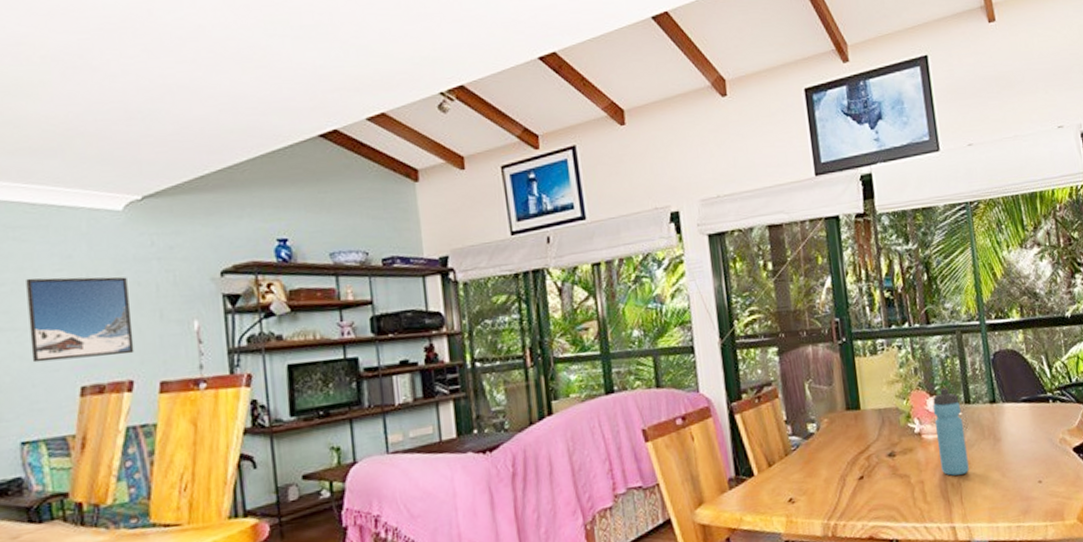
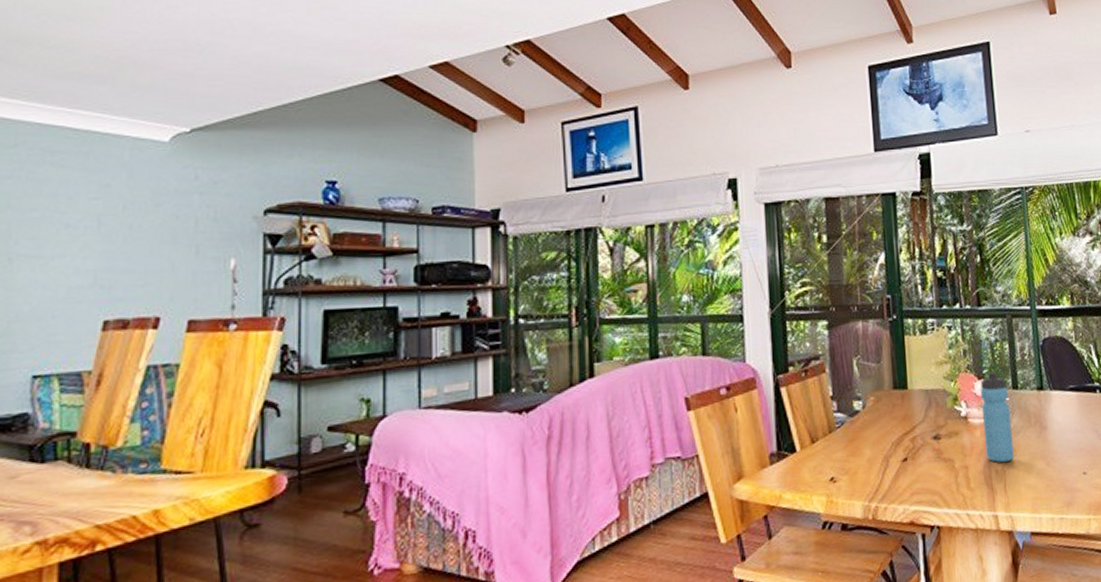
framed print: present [26,277,134,363] -> none [55,205,166,293]

